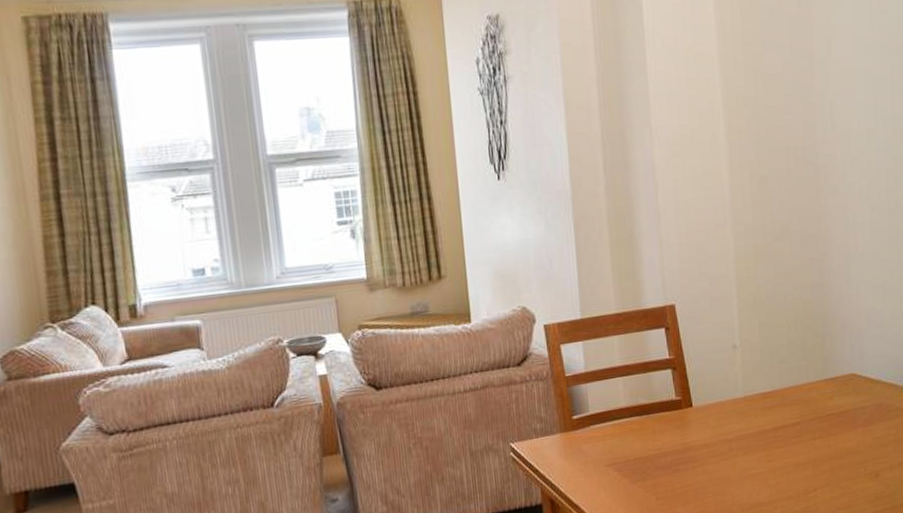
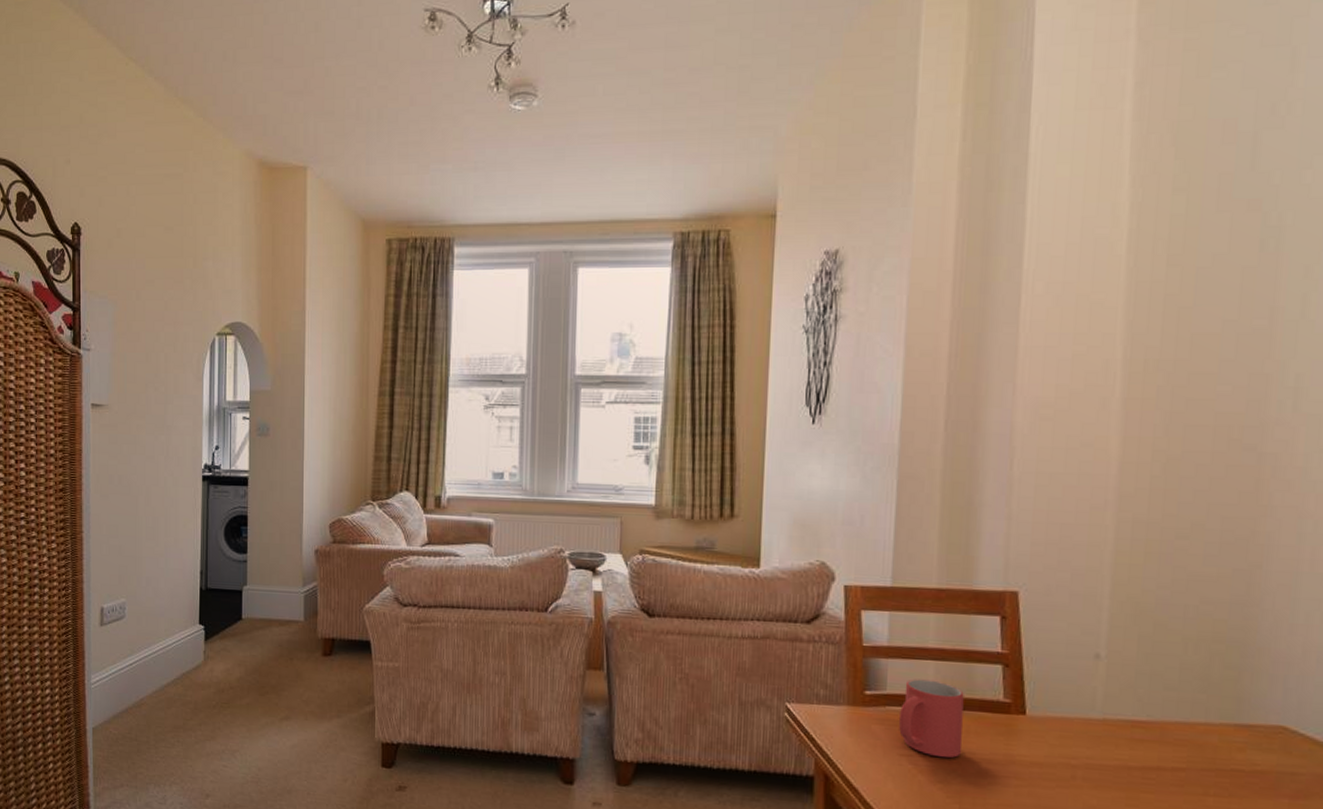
mug: none [602,394,652,460] -> present [899,679,964,759]

